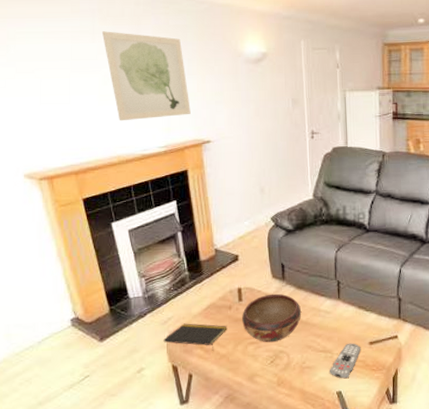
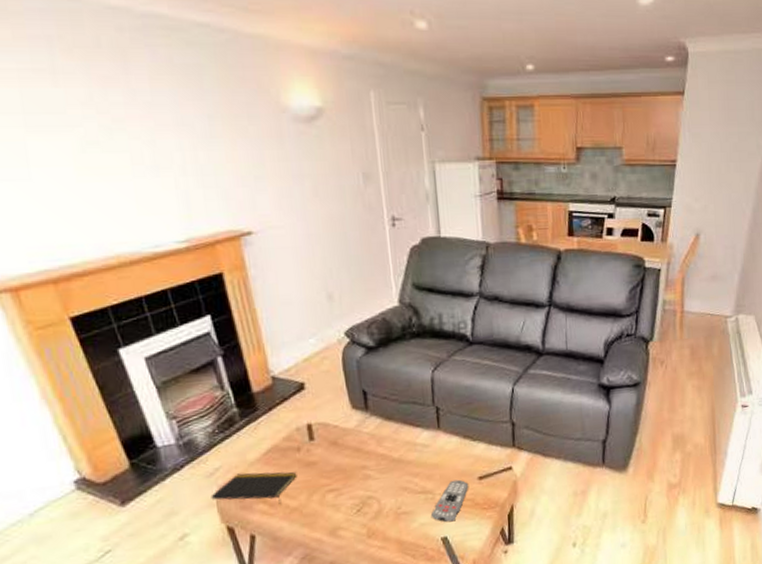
wall art: present [102,31,191,121] -> none [69,70,220,206]
decorative bowl: present [242,293,302,343] -> none [315,427,393,489]

